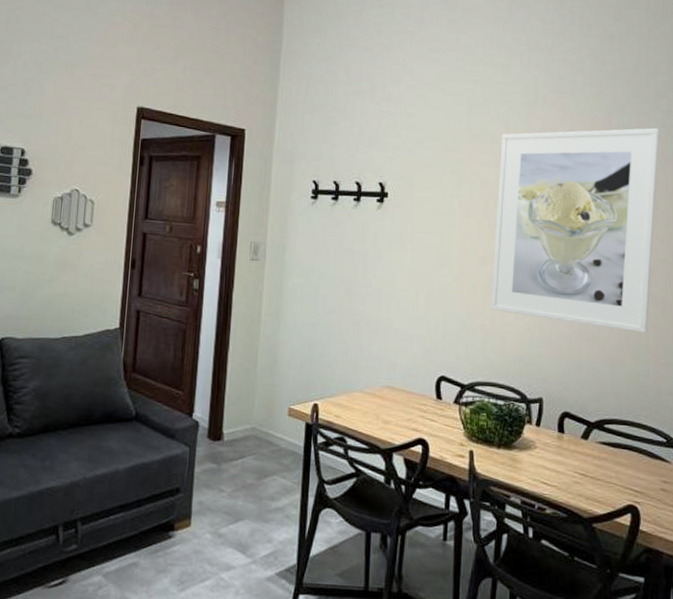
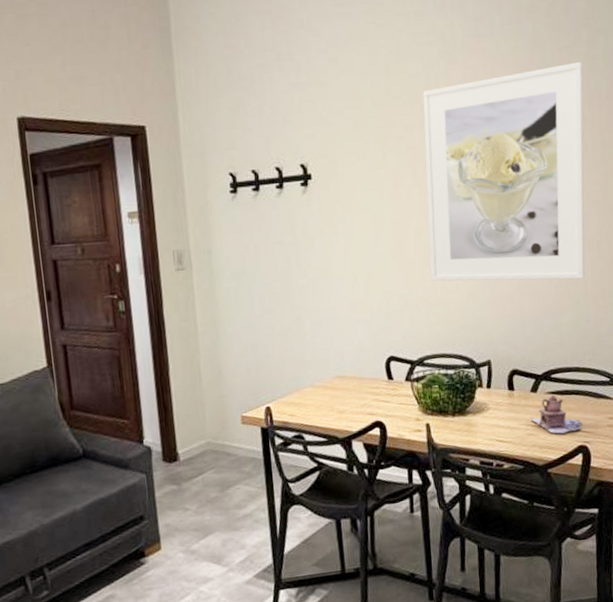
teapot: none [579,445,632,488] -> present [531,395,581,434]

